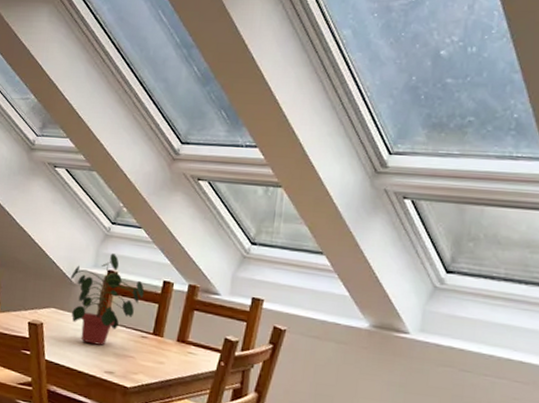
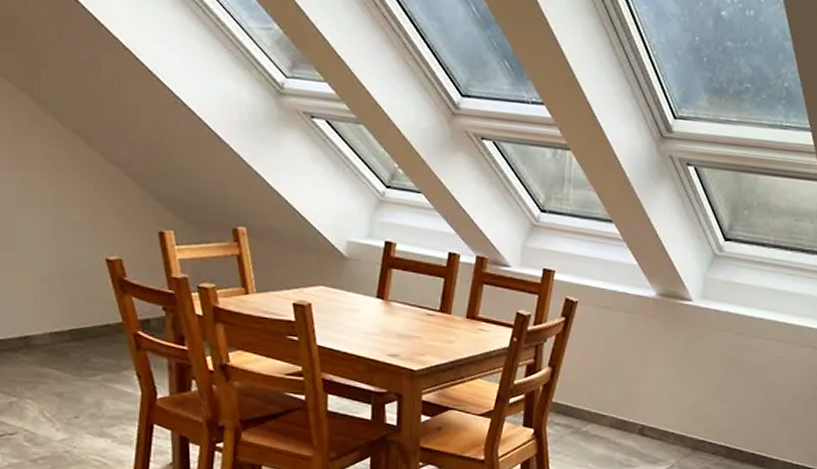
potted plant: present [70,253,145,346] -> none [340,222,428,326]

